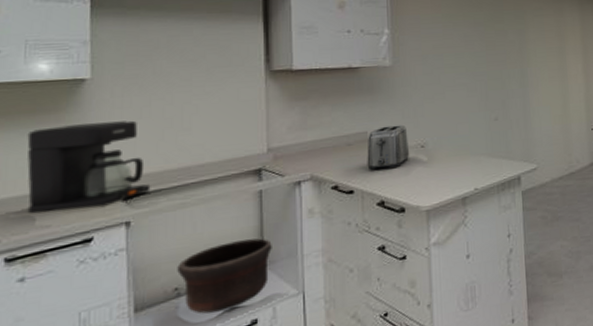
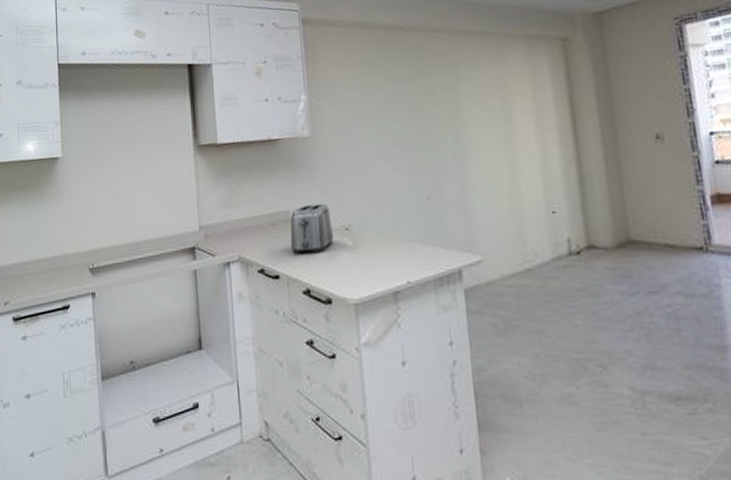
coffee maker: present [27,120,151,215] -> none [23,196,109,280]
ceramic pot: present [177,238,272,314] -> none [132,319,208,392]

